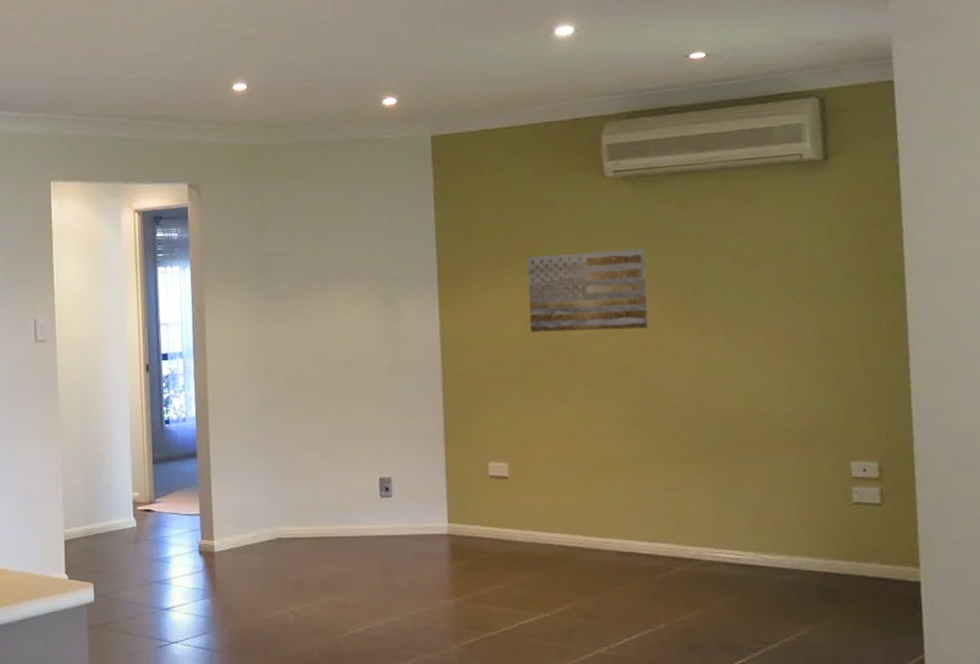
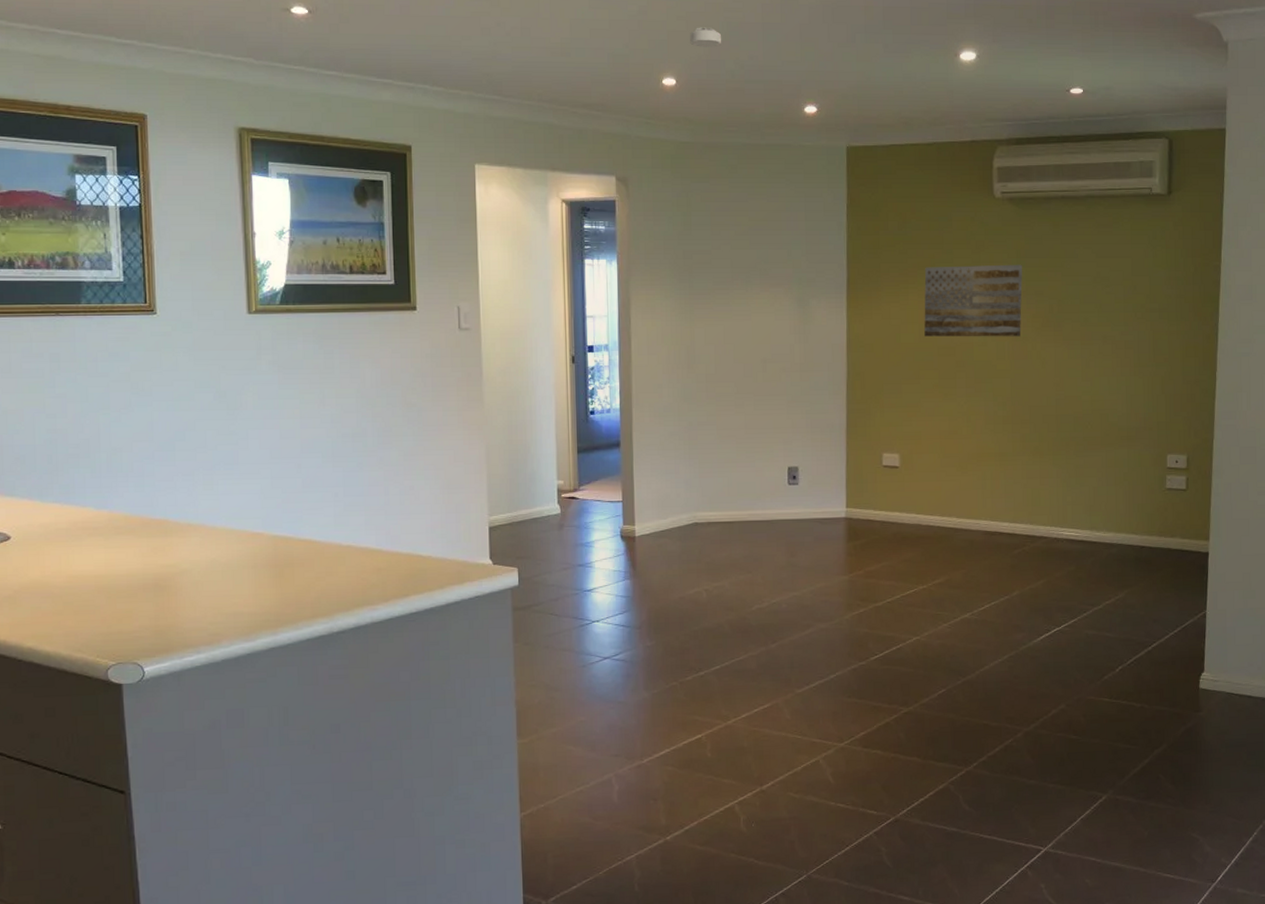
smoke detector: none [260,30,292,51] -> present [690,27,721,48]

